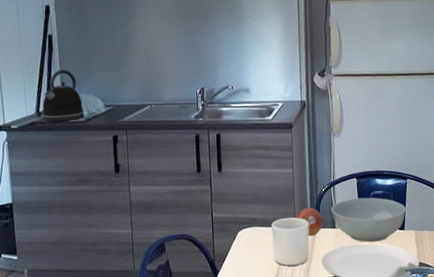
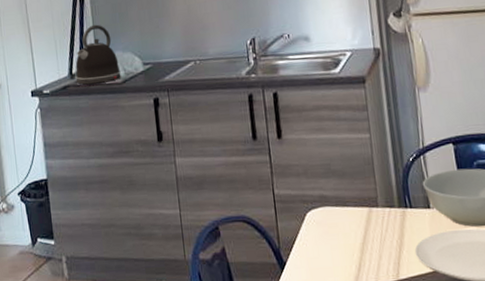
mug: present [271,217,310,266] -> none [347,194,399,257]
fruit: present [296,208,323,237] -> none [377,182,414,219]

